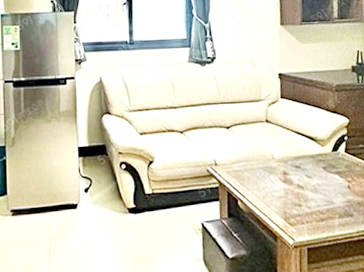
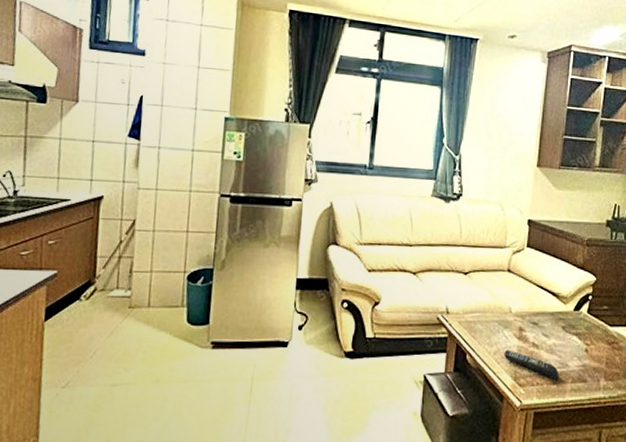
remote control: none [272,193,327,218] -> present [504,349,559,382]

